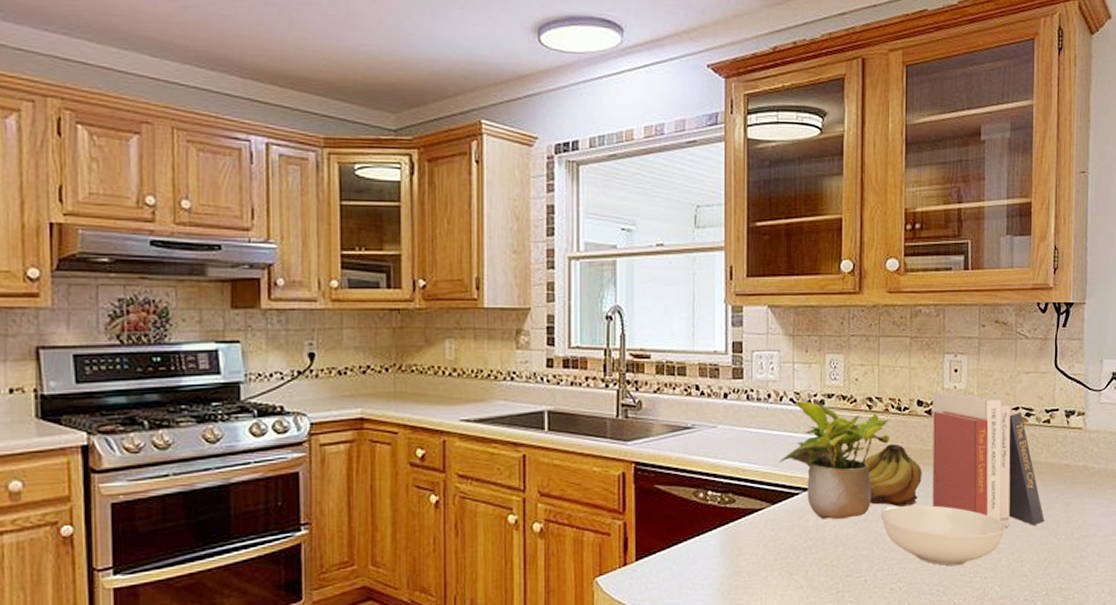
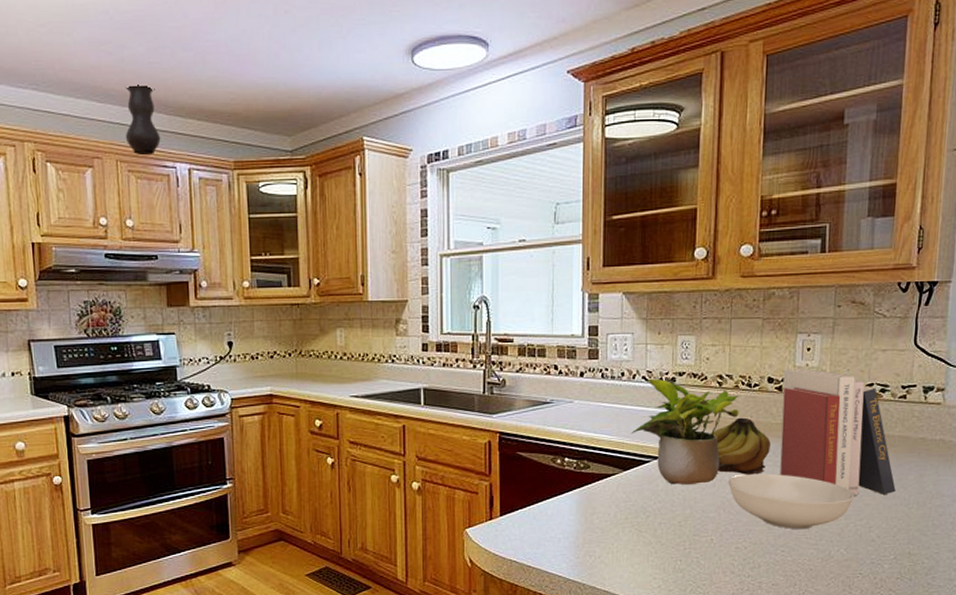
vase: none [185,40,232,125] -> present [125,85,161,156]

